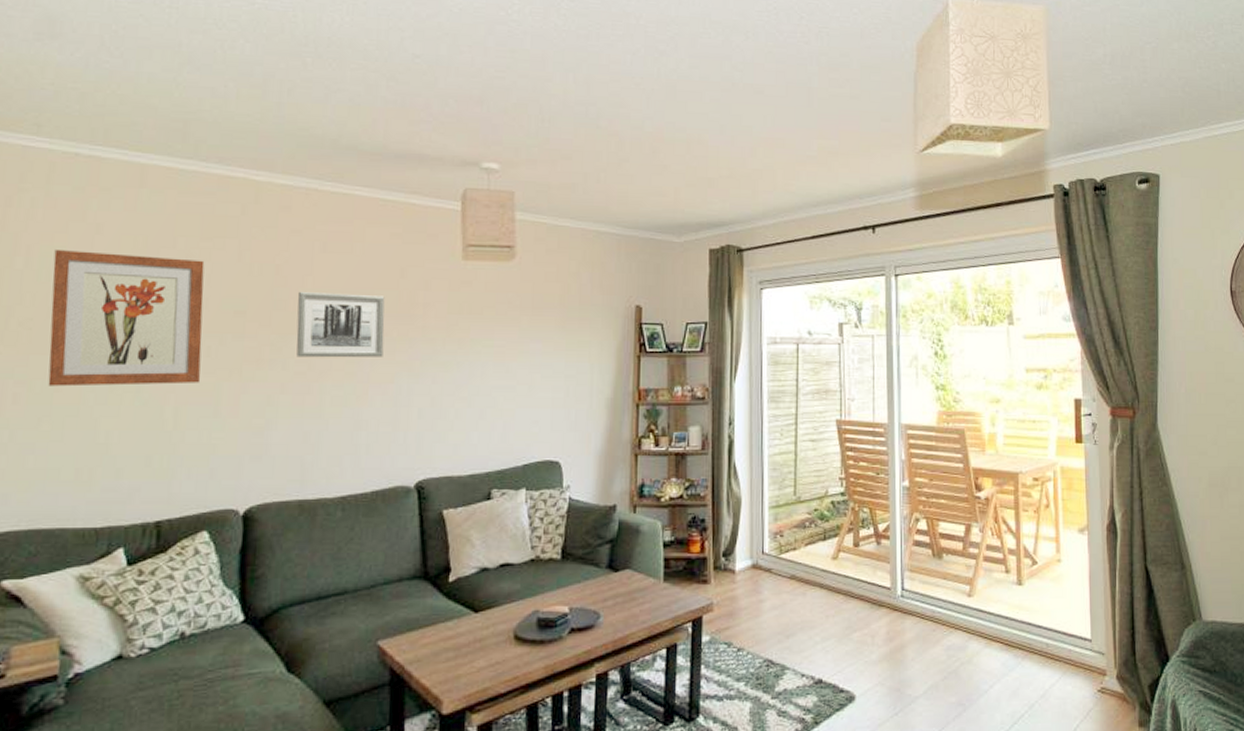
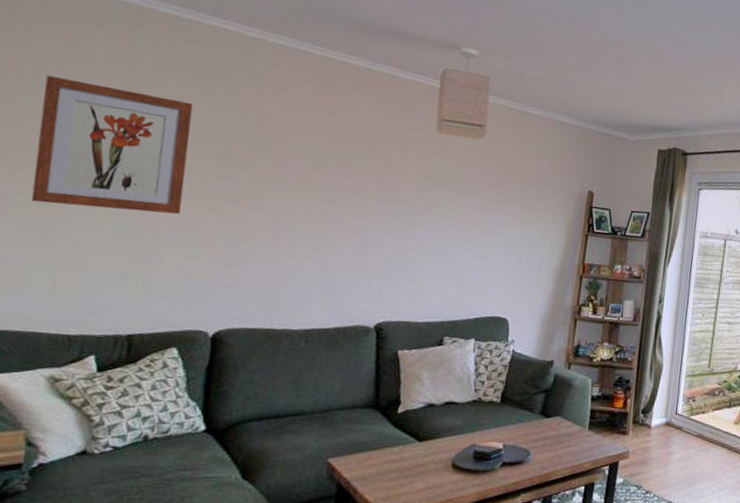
wall art: present [296,291,385,358] -> none [274,142,362,210]

